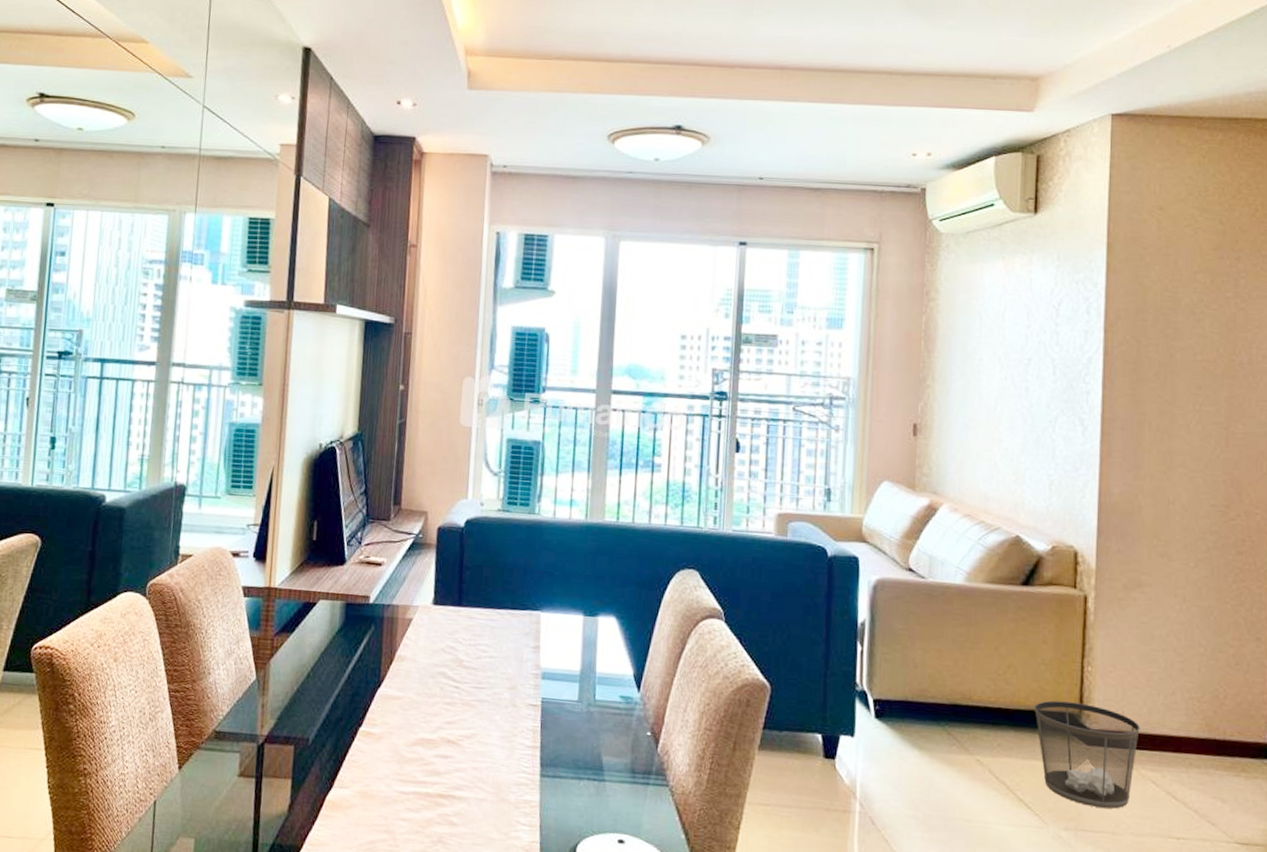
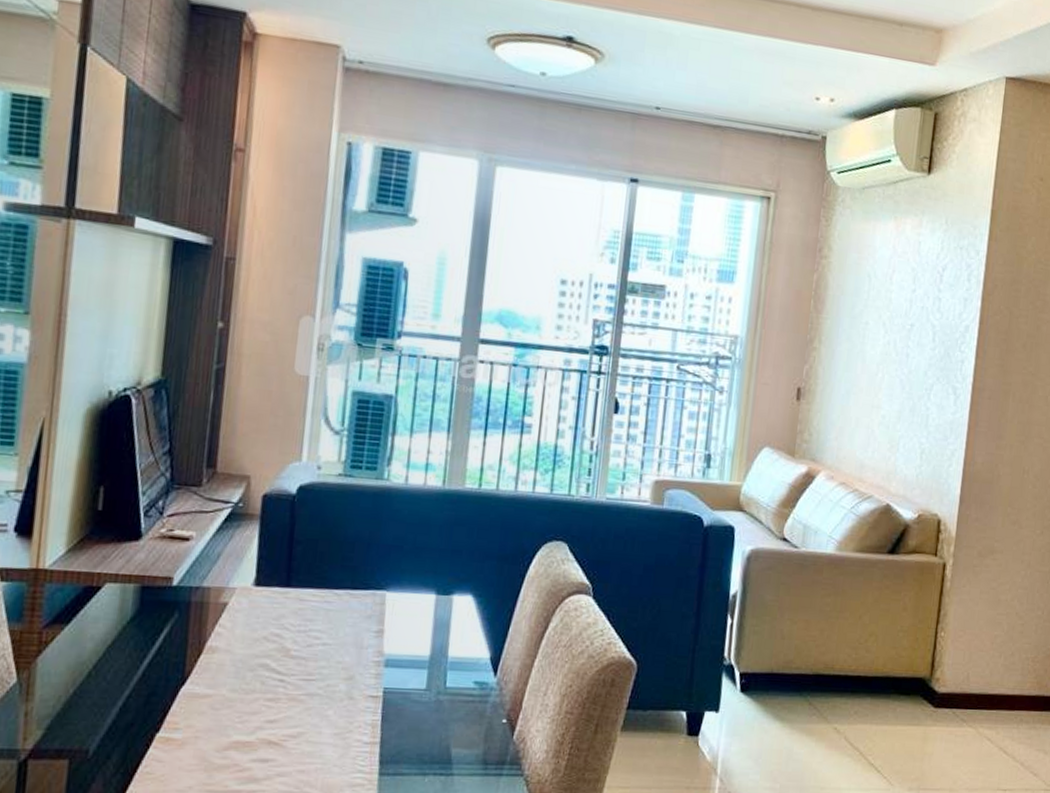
waste bin: present [1034,700,1140,809] -> none [890,666,982,767]

